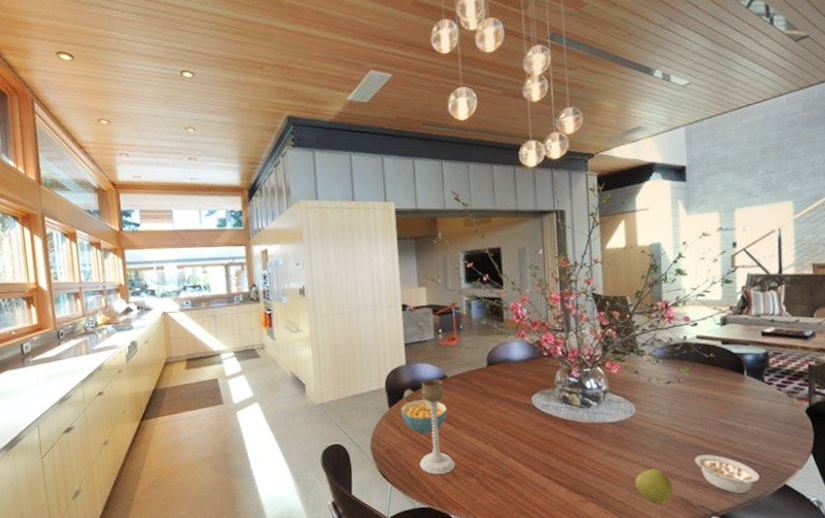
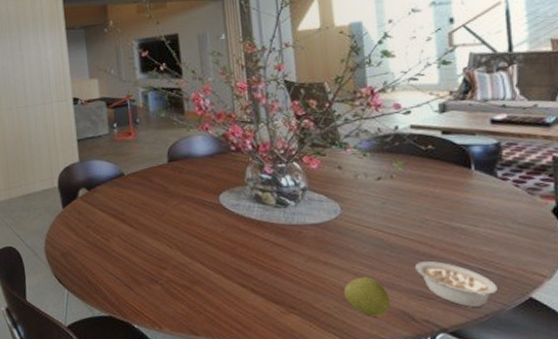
cereal bowl: present [400,400,448,434] -> none [74,199,127,236]
candle holder: present [419,378,455,475] -> none [96,176,137,281]

